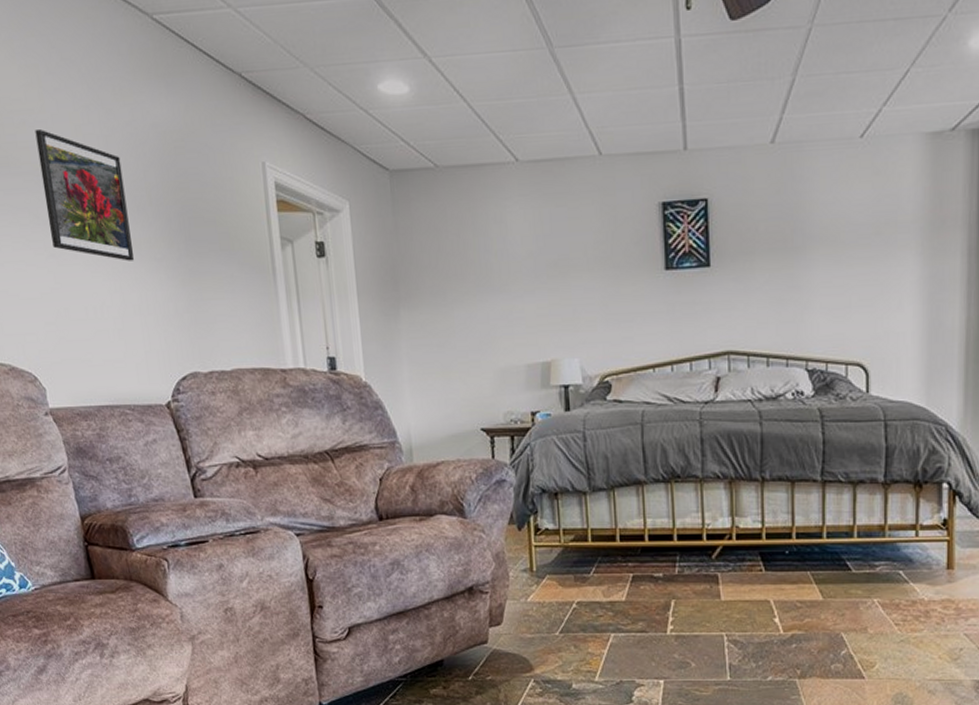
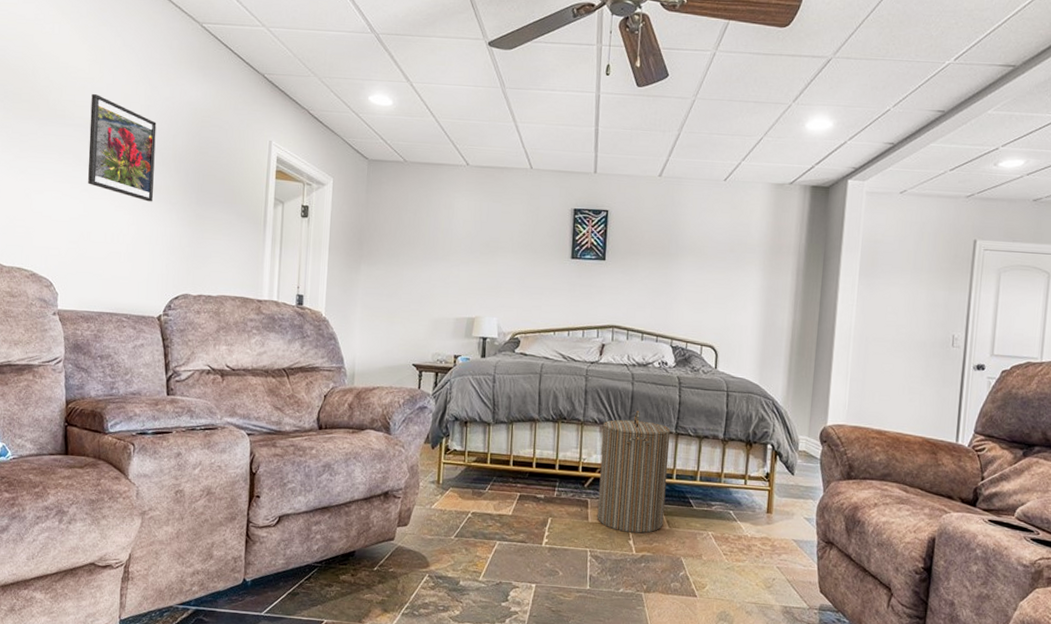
laundry hamper: none [728,456,815,609] -> present [597,410,671,534]

